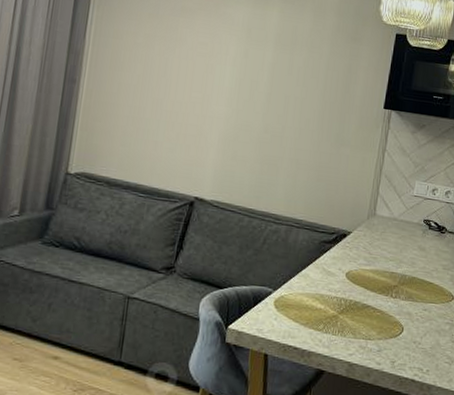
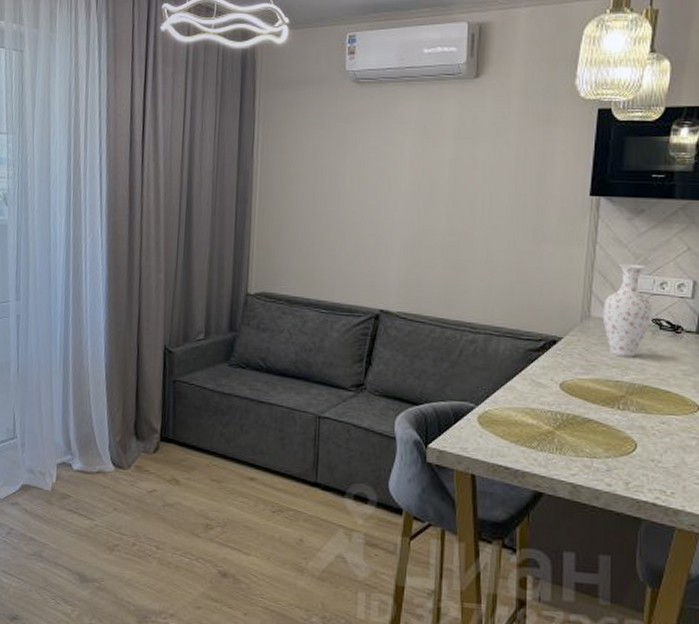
vase: none [385,170,425,253] -> present [603,263,652,358]

